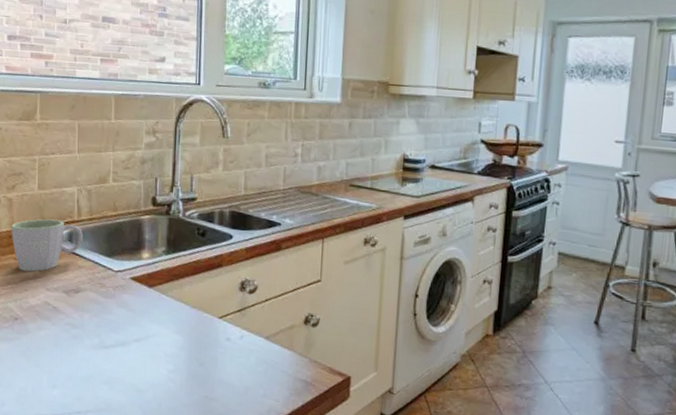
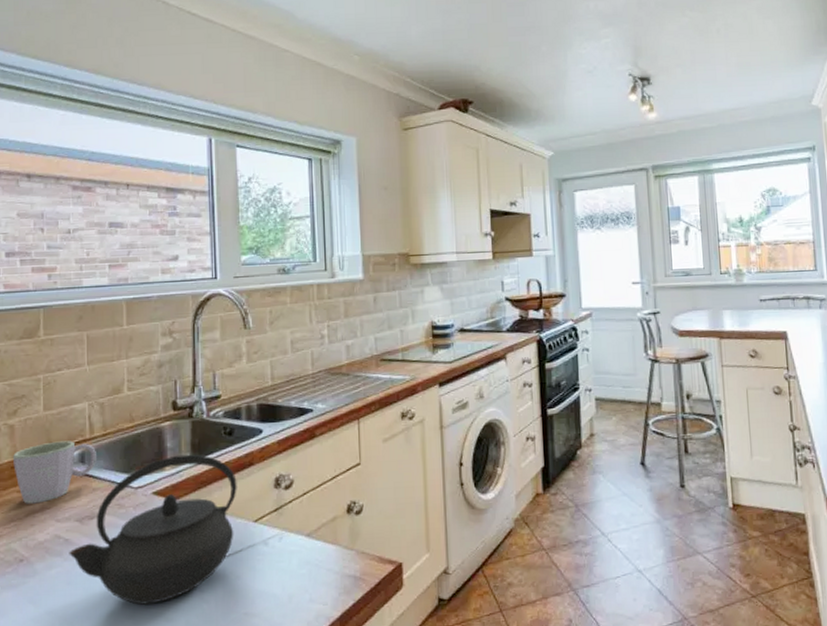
kettle: none [56,247,206,375] -> present [69,454,237,605]

